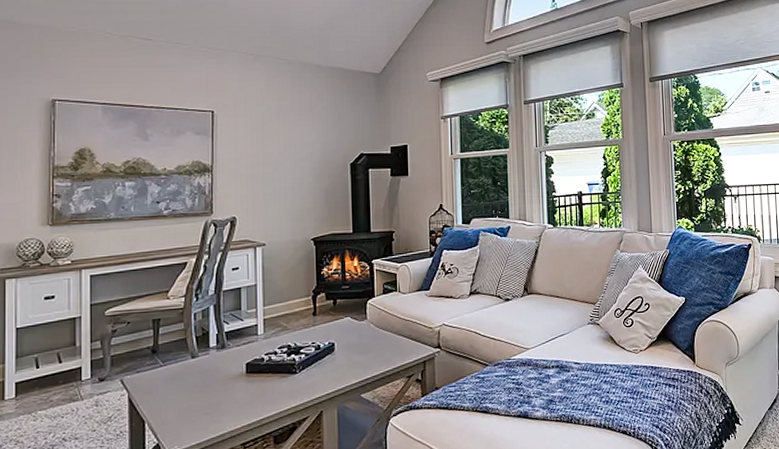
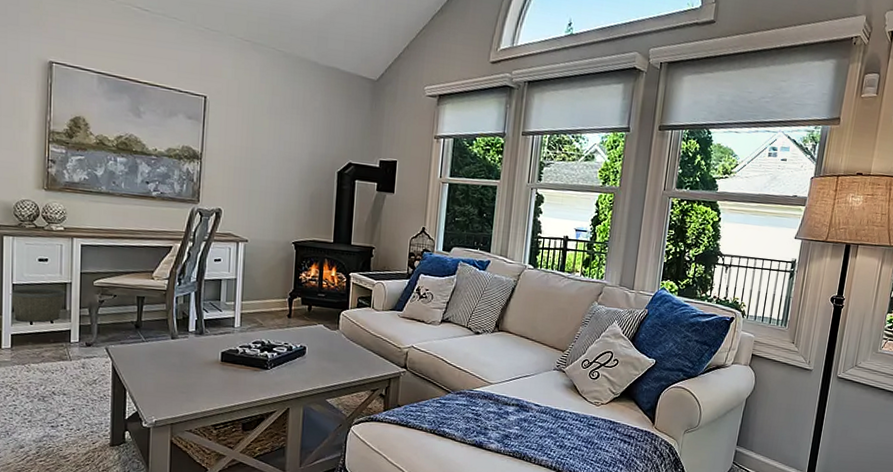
basket: none [13,325,75,367] -> present [10,287,66,322]

